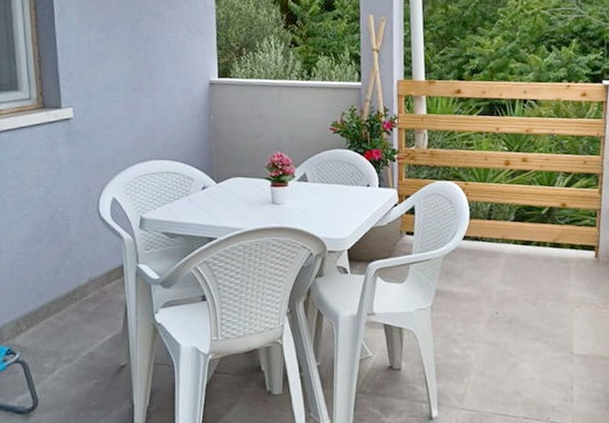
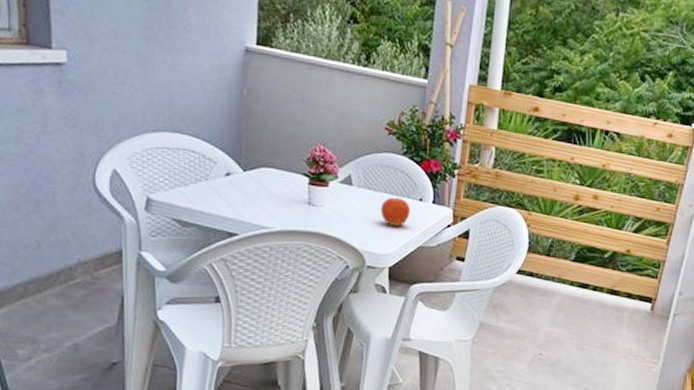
fruit: none [334,186,361,212] -> present [380,197,411,226]

